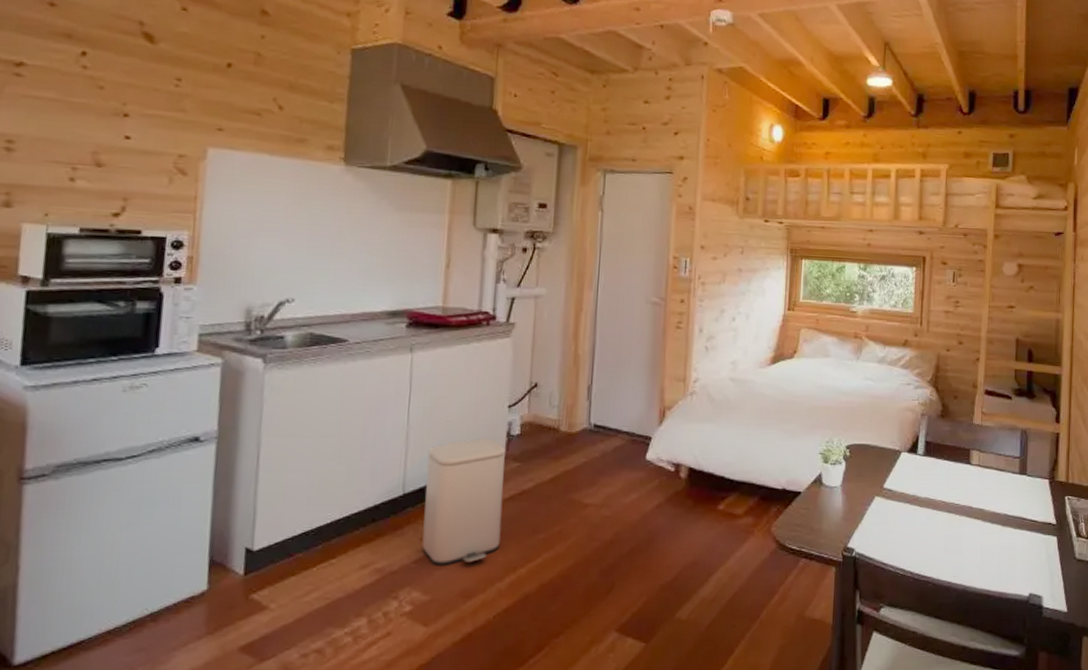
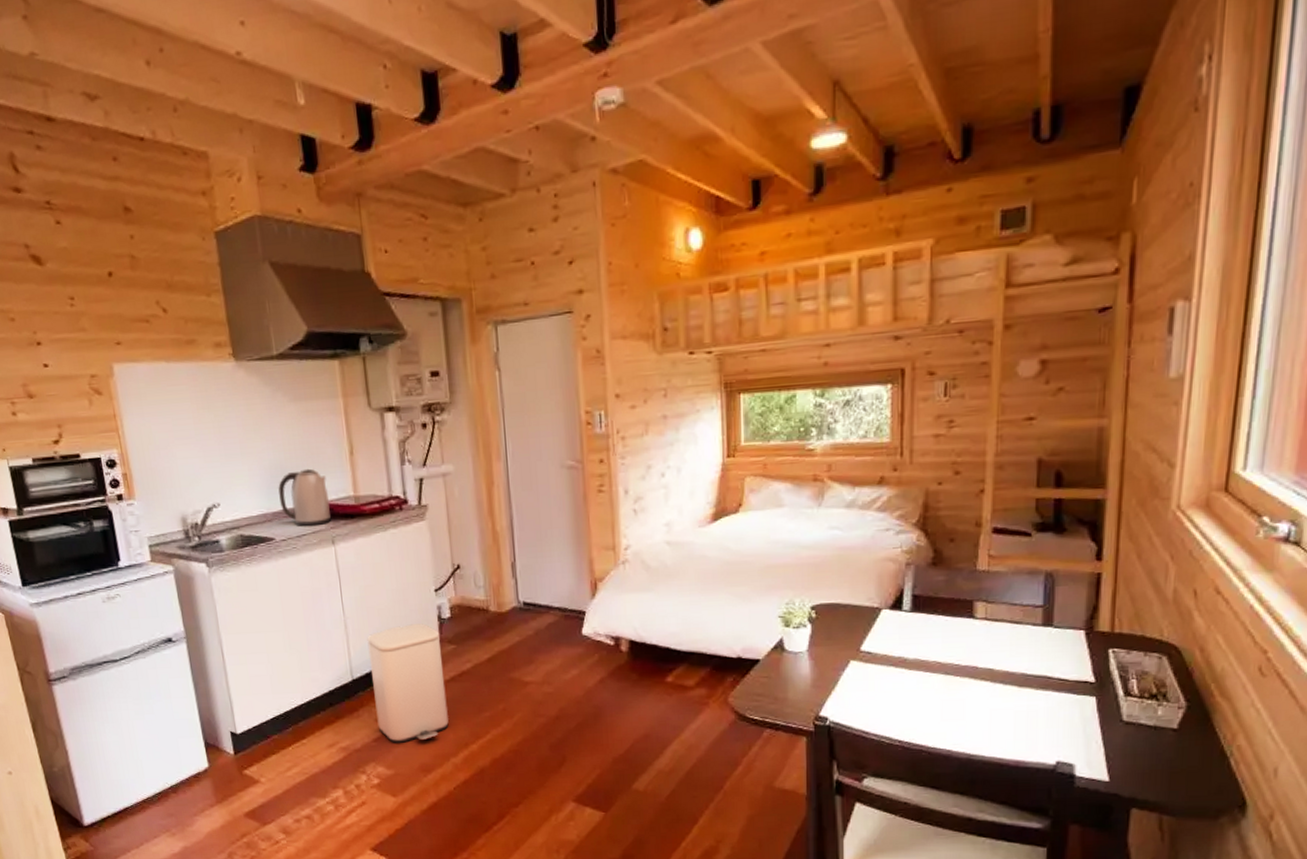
kettle: none [362,275,417,333] -> present [278,468,331,527]

